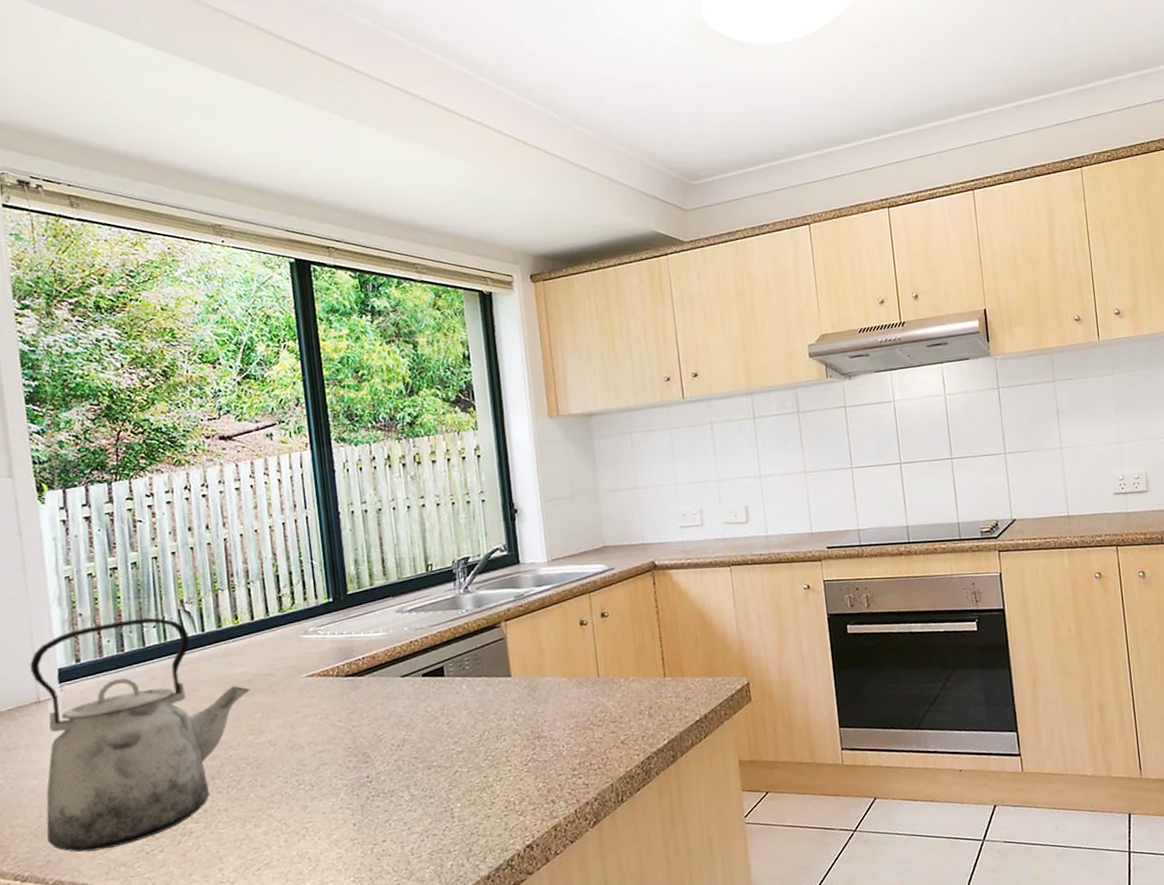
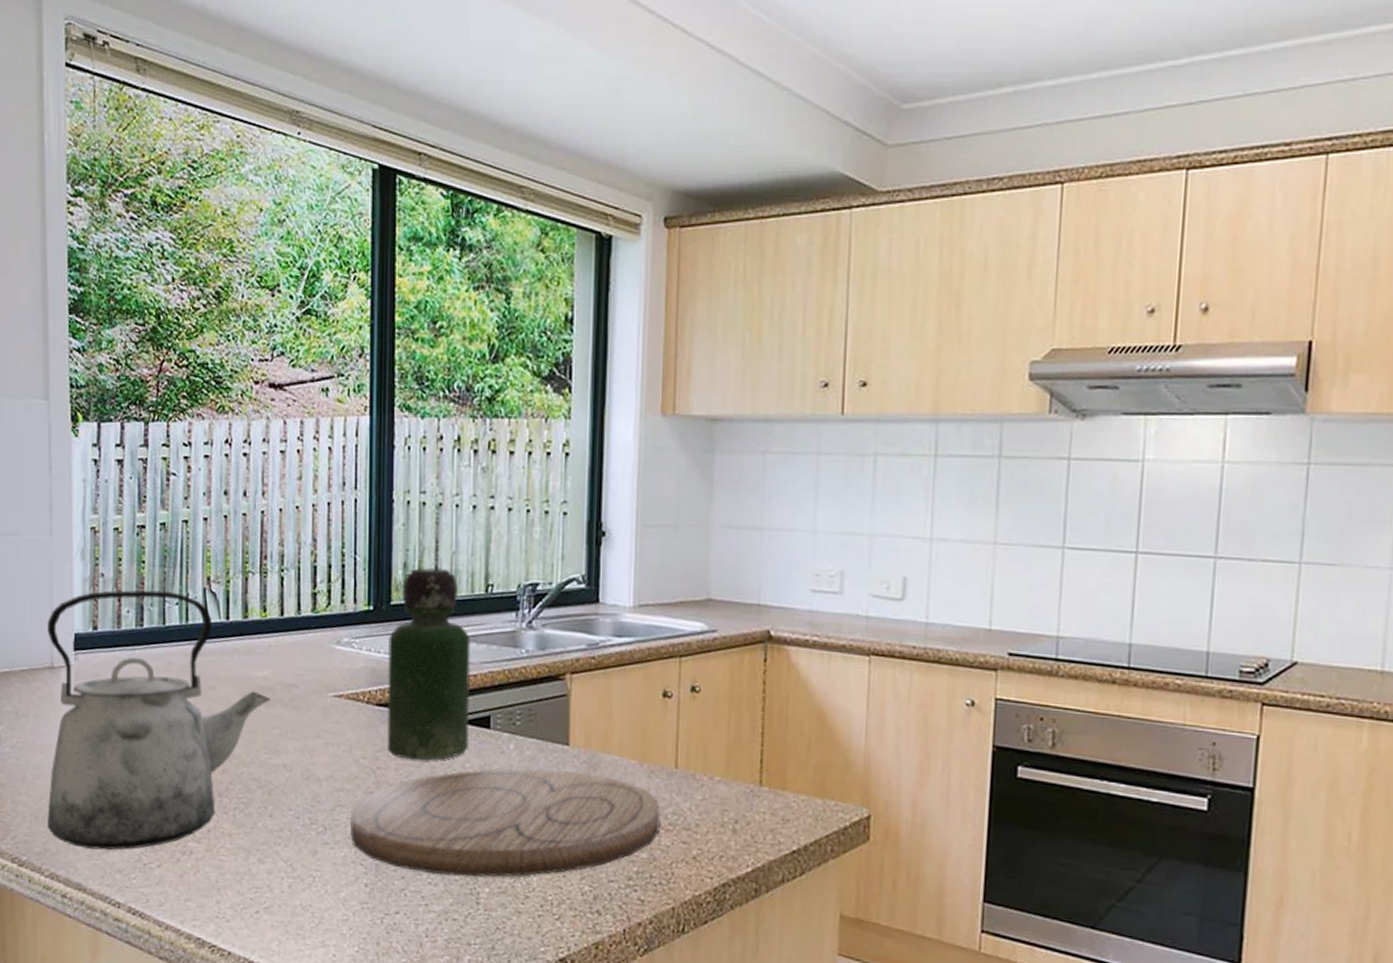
cutting board: none [333,695,593,804] -> present [350,768,661,877]
bottle: none [349,558,428,715] -> present [387,567,470,761]

